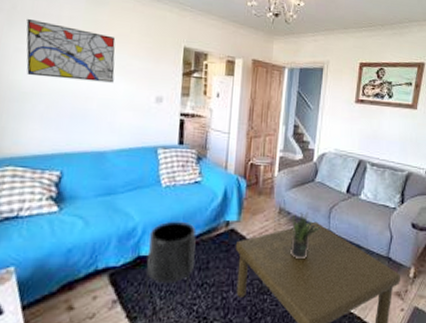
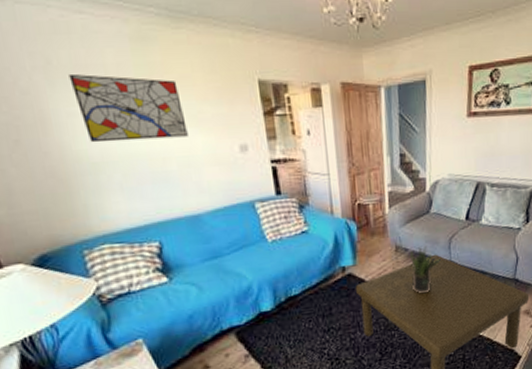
planter: present [144,221,197,298] -> none [265,273,317,348]

